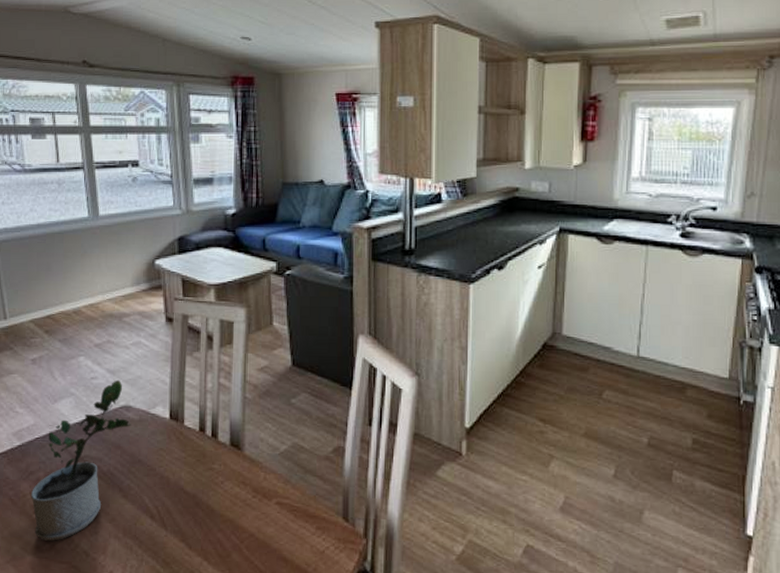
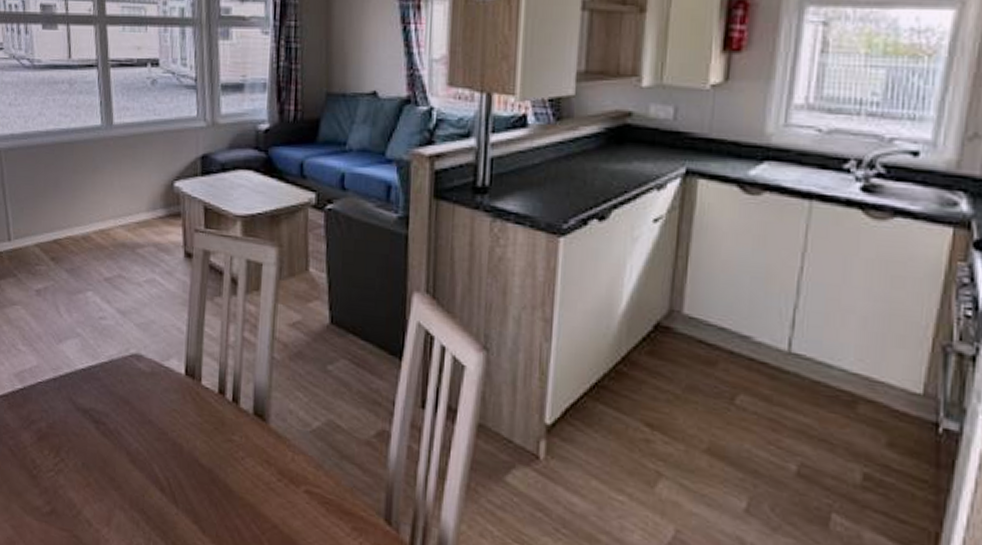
potted plant: present [30,379,131,541] -> none [31,322,142,504]

